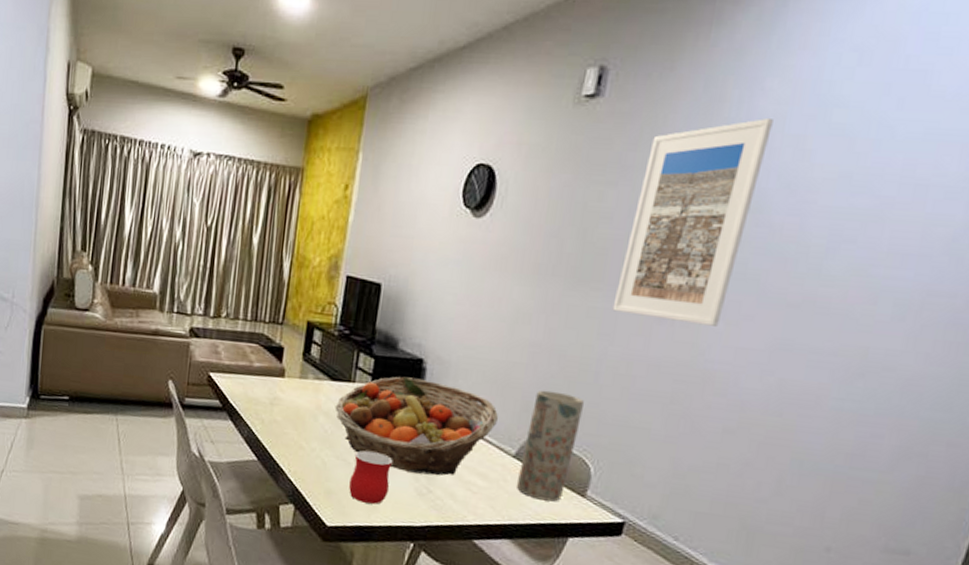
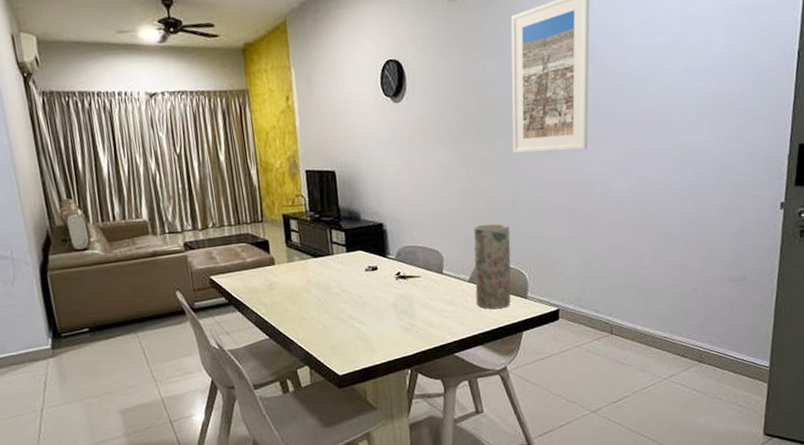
fruit basket: present [335,376,498,476] -> none [322,239,450,315]
mug: present [349,450,393,504] -> none [347,305,381,349]

